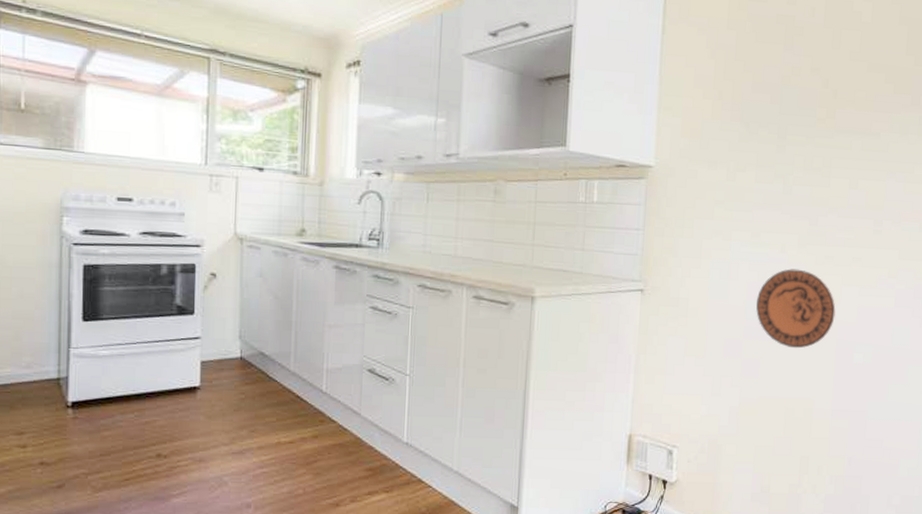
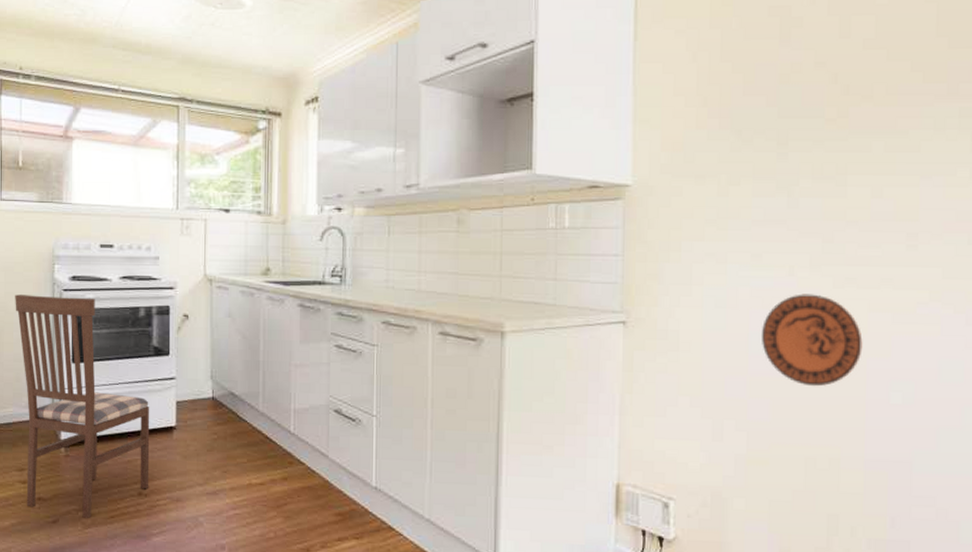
dining chair: none [14,247,172,483] -> present [15,294,150,519]

